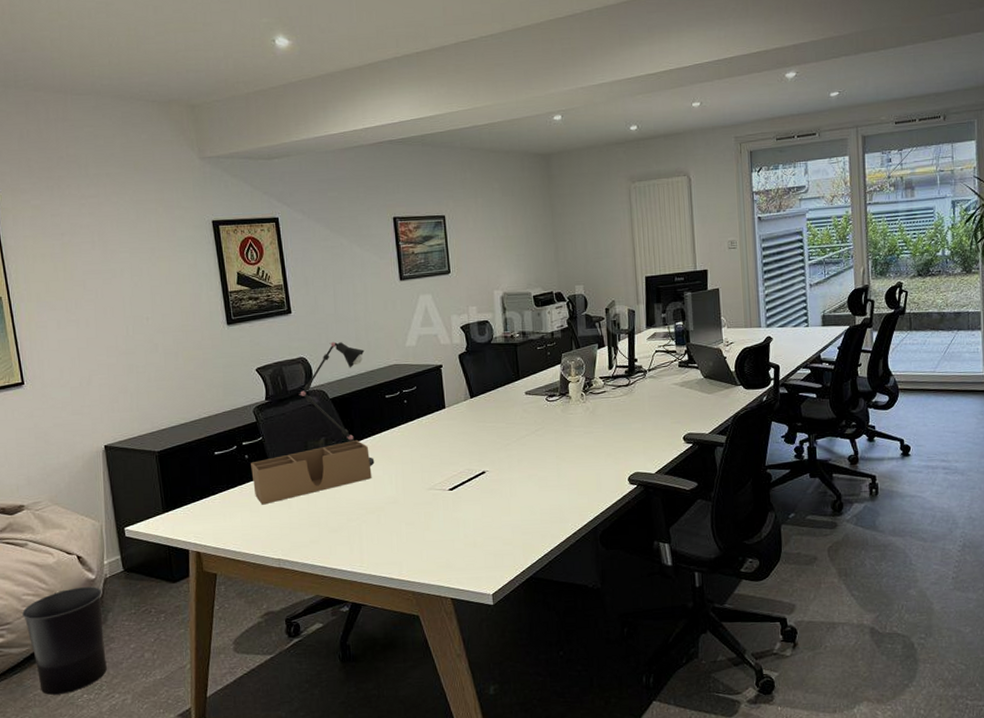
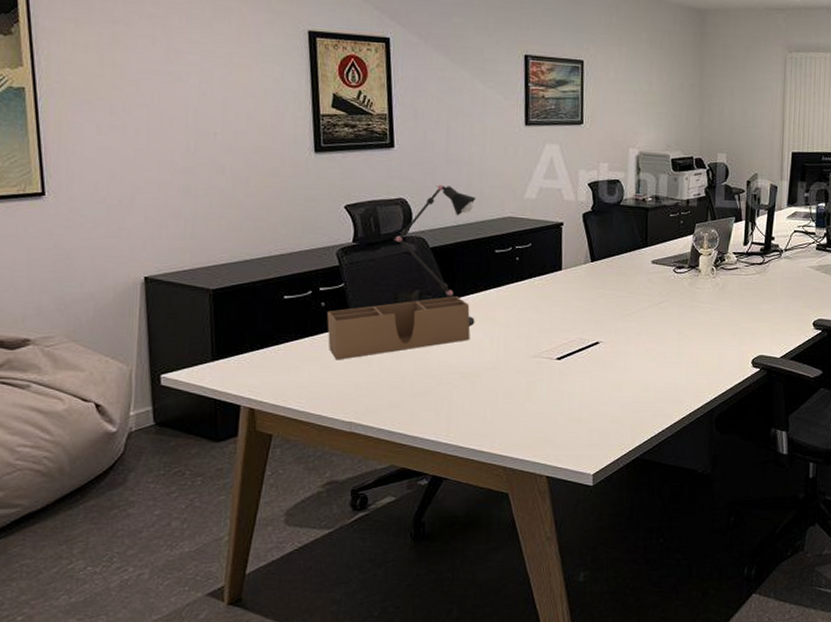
waste bin: present [22,586,107,695] -> none [15,441,124,566]

